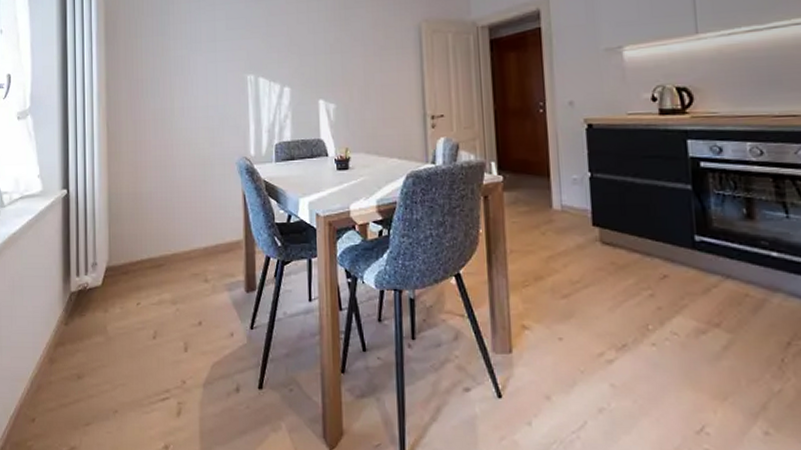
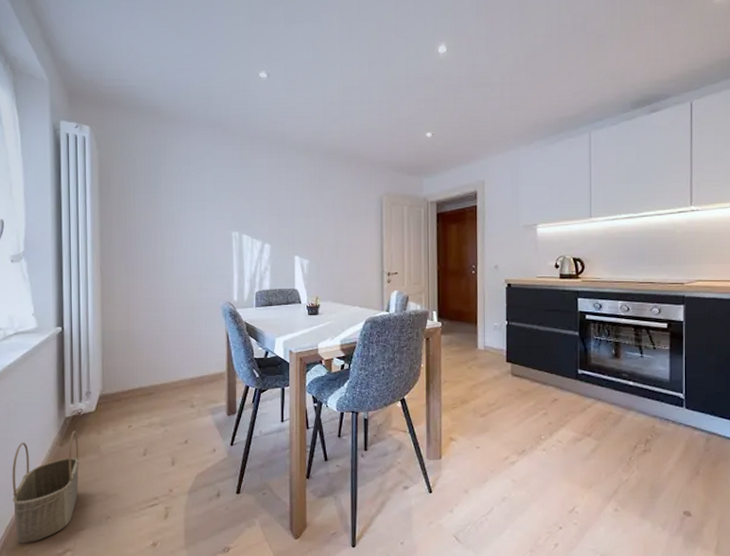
wicker basket: none [16,308,85,438] -> present [12,431,79,543]

